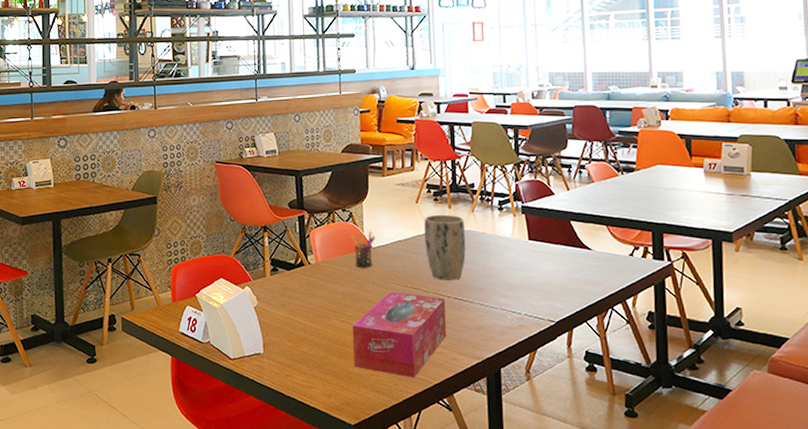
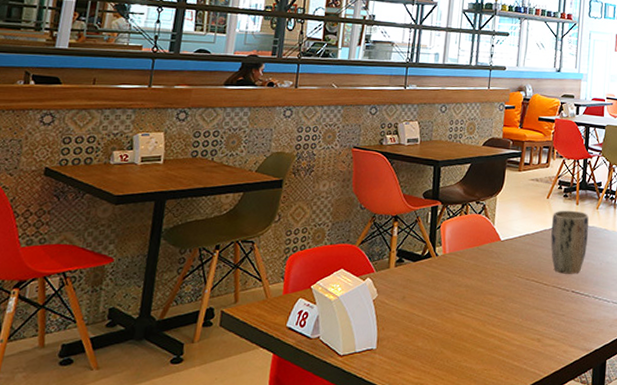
pen holder: present [351,230,376,268] -> none [481,223,505,261]
tissue box: present [352,292,447,378] -> none [467,285,563,372]

